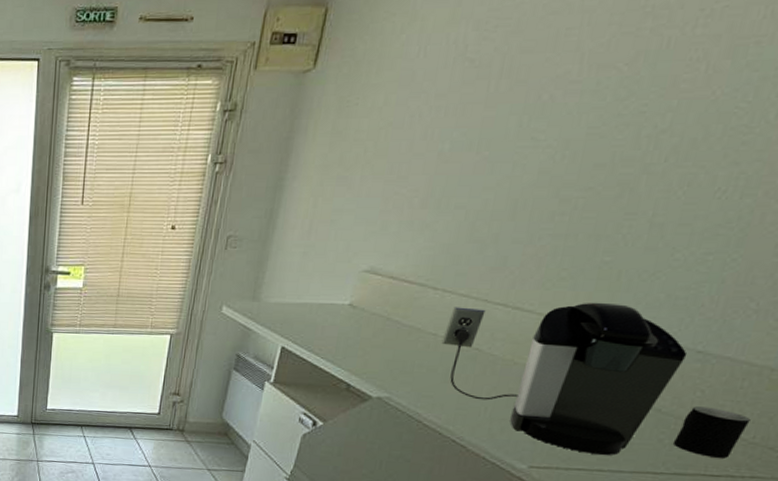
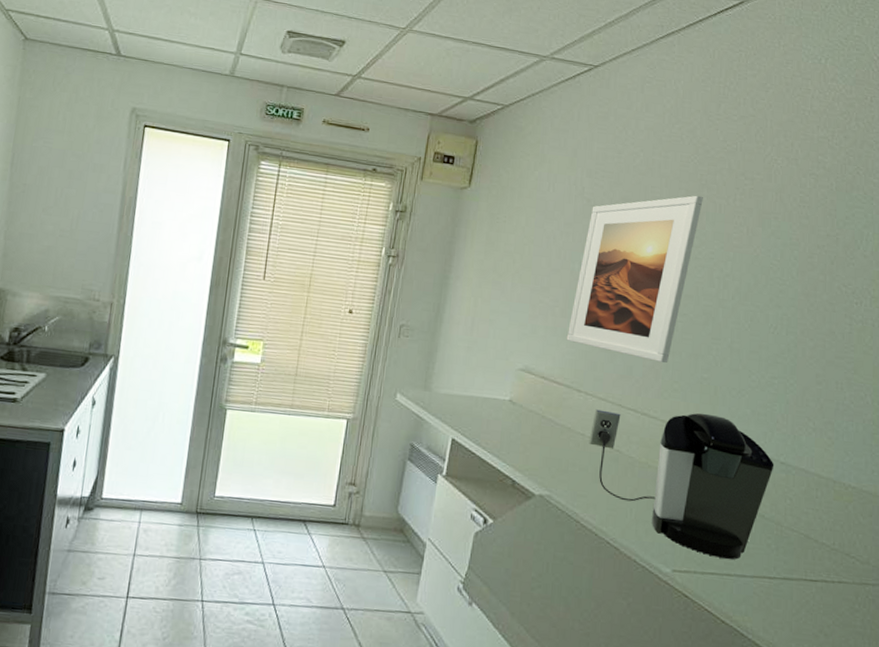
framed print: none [424,29,644,249] -> present [566,195,703,364]
cup: present [672,406,751,458] -> none [778,513,828,564]

